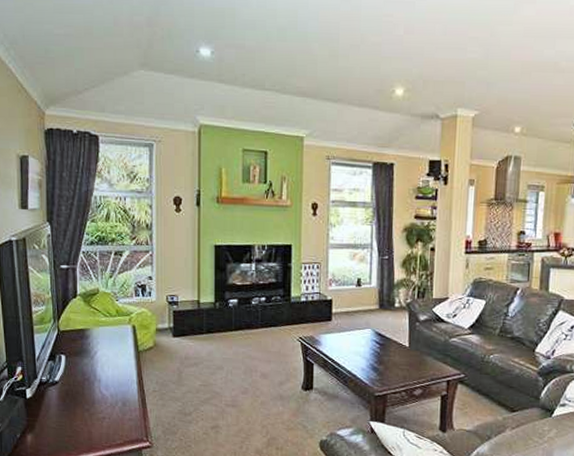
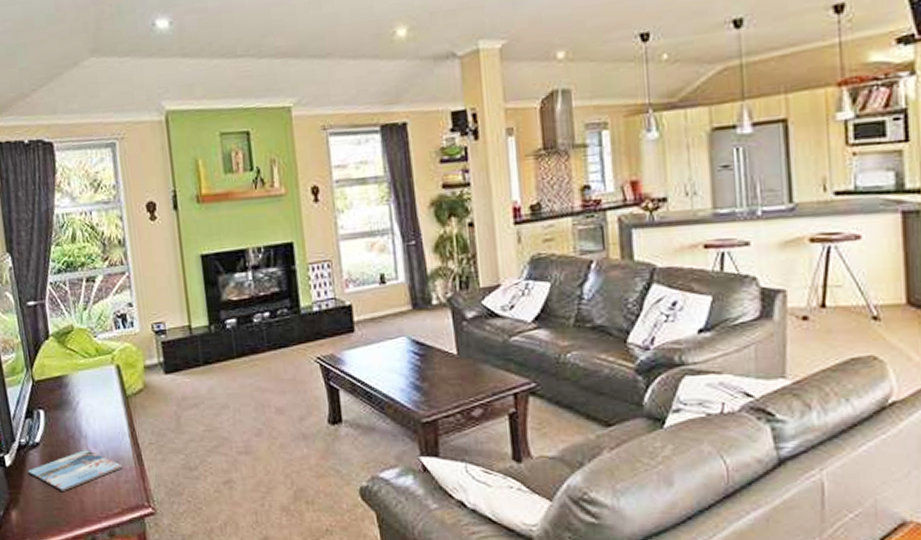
magazine: none [45,391,129,424] -> present [27,450,123,493]

